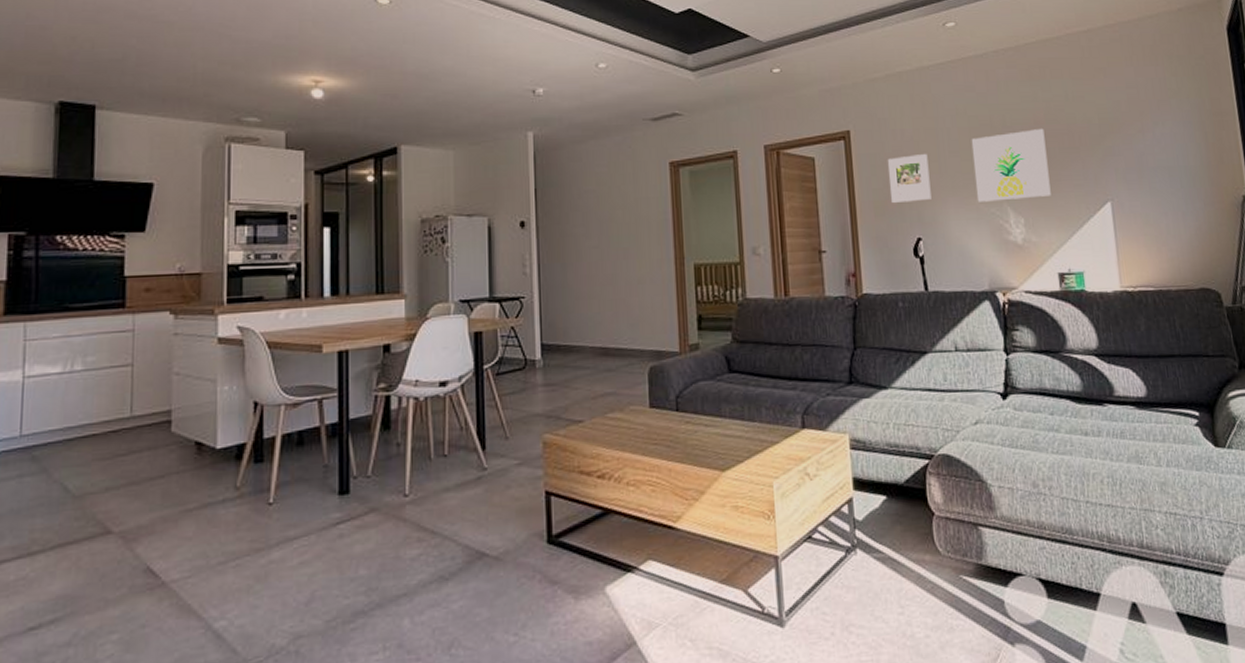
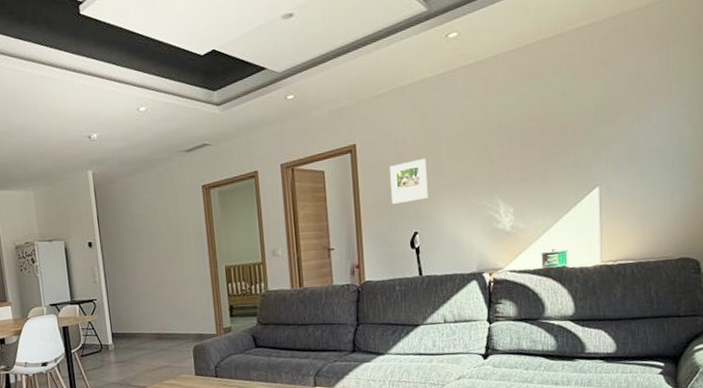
wall art: present [971,129,1051,202] -> none [467,125,541,197]

